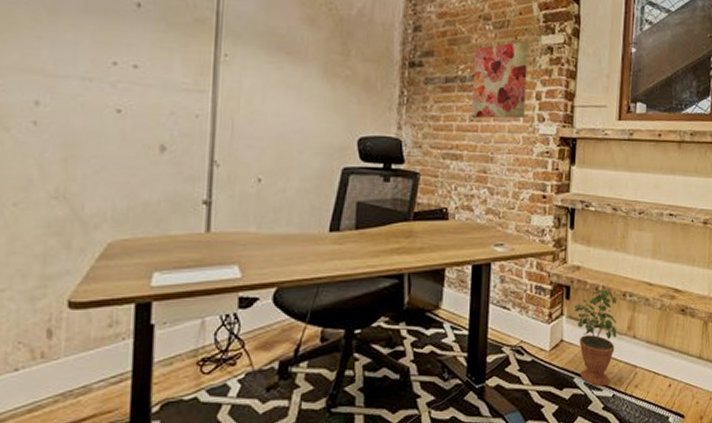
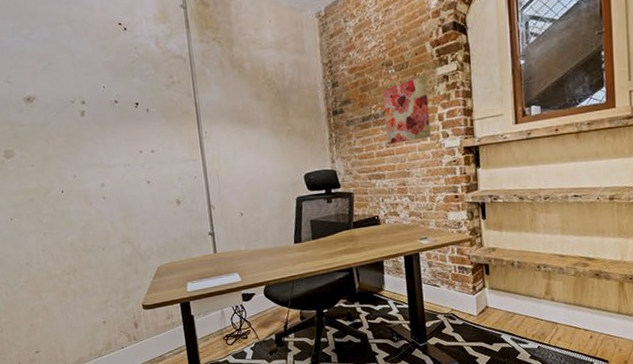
potted plant: present [573,285,618,387] -> none [494,260,536,341]

